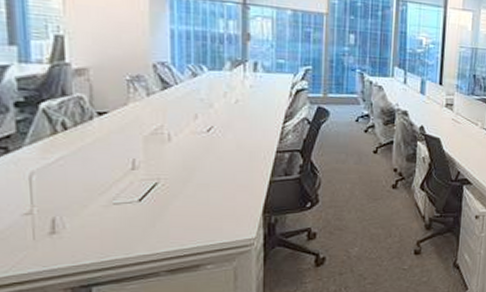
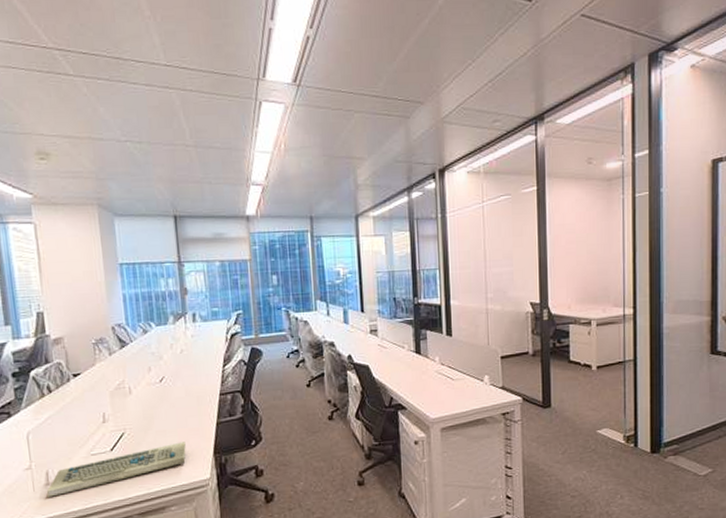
keyboard: none [50,198,231,247] -> present [46,441,186,497]

